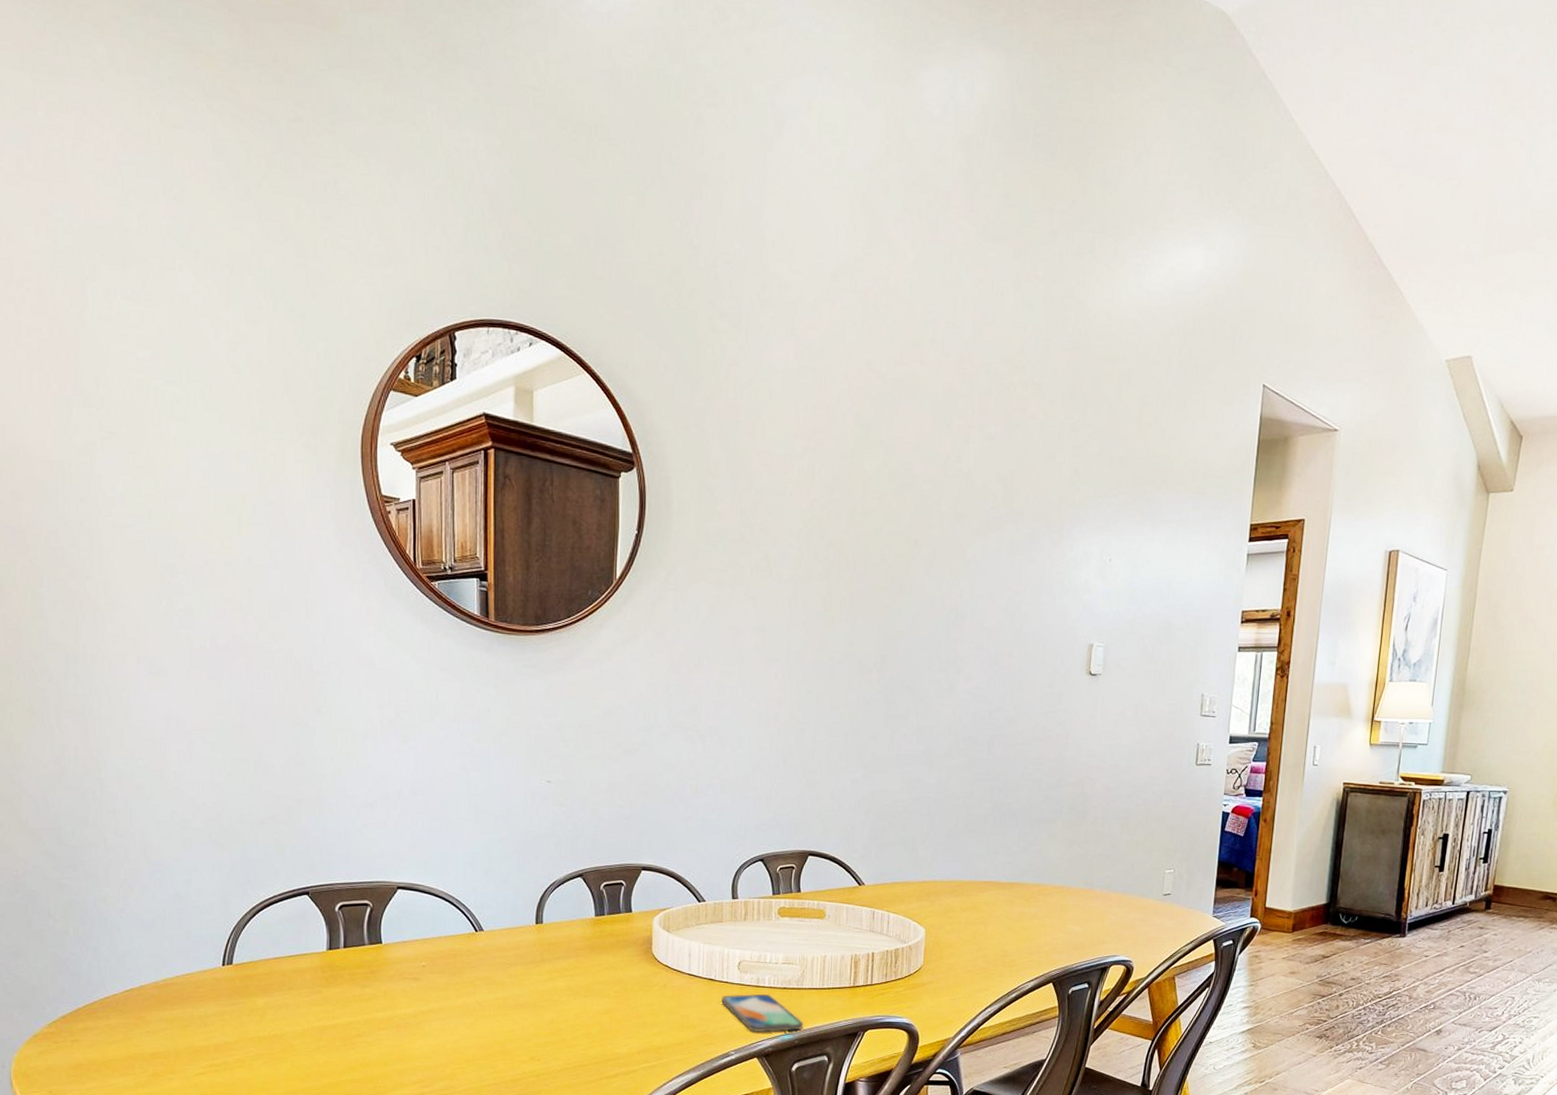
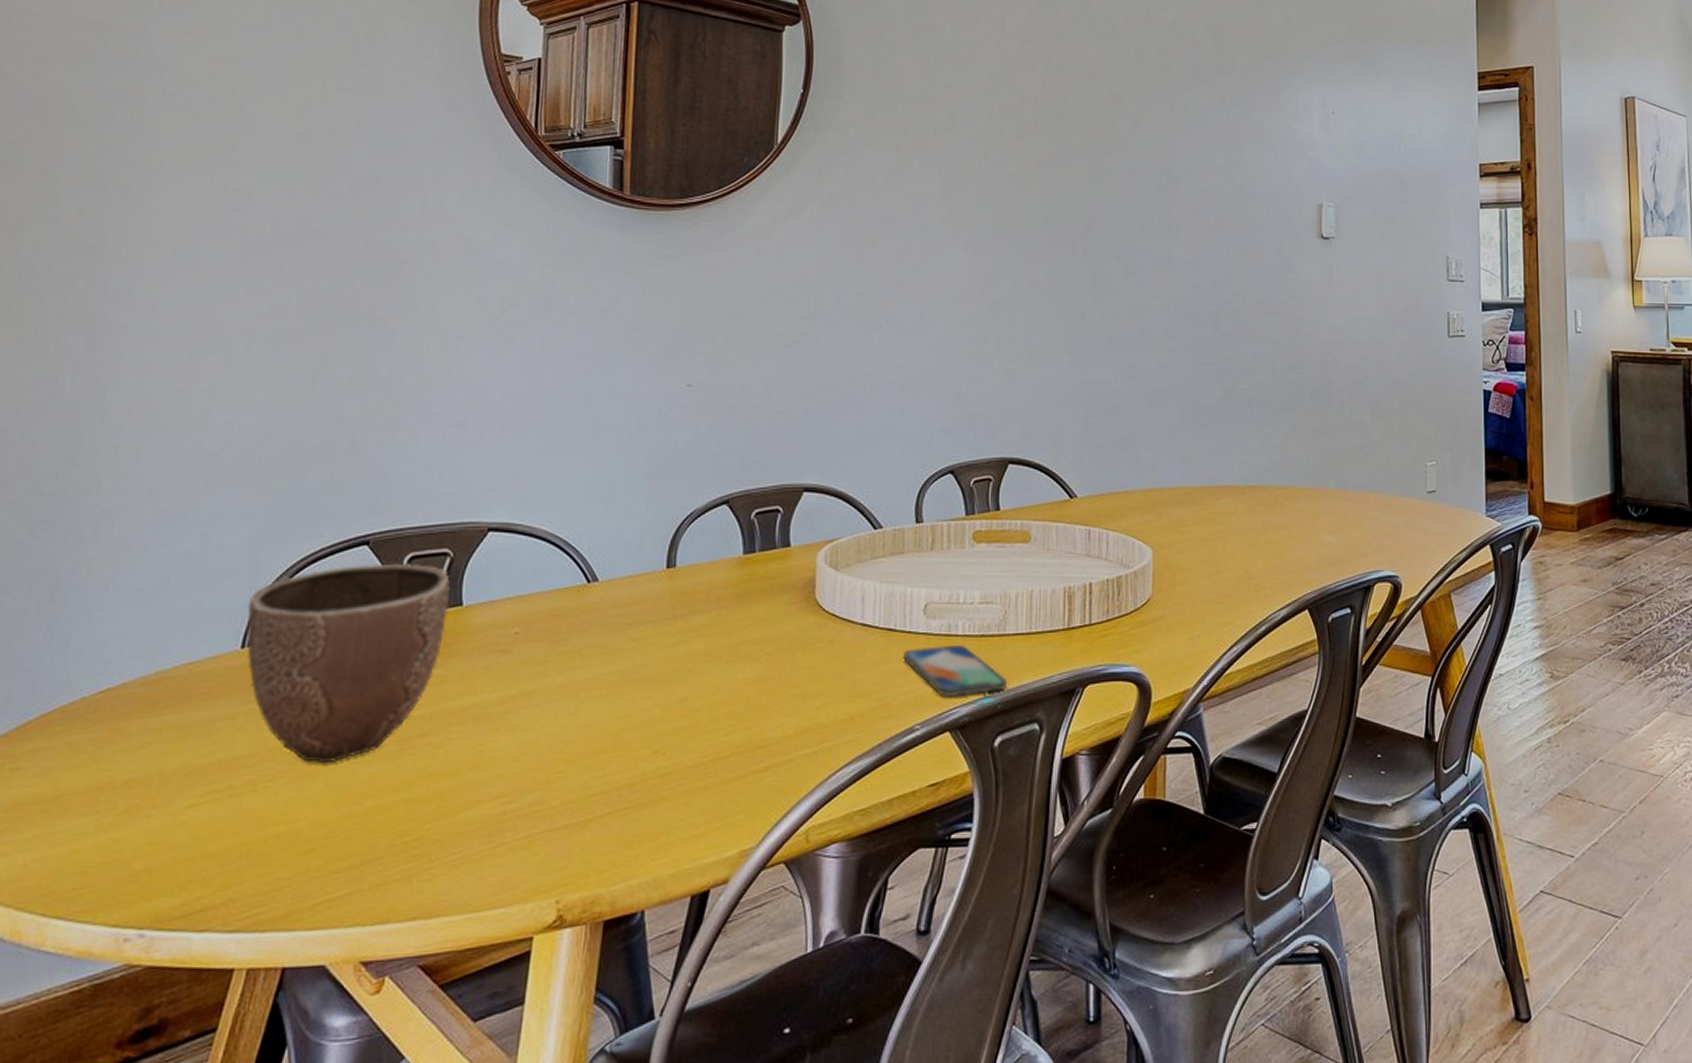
decorative bowl: none [224,909,372,1051] -> present [246,563,450,764]

